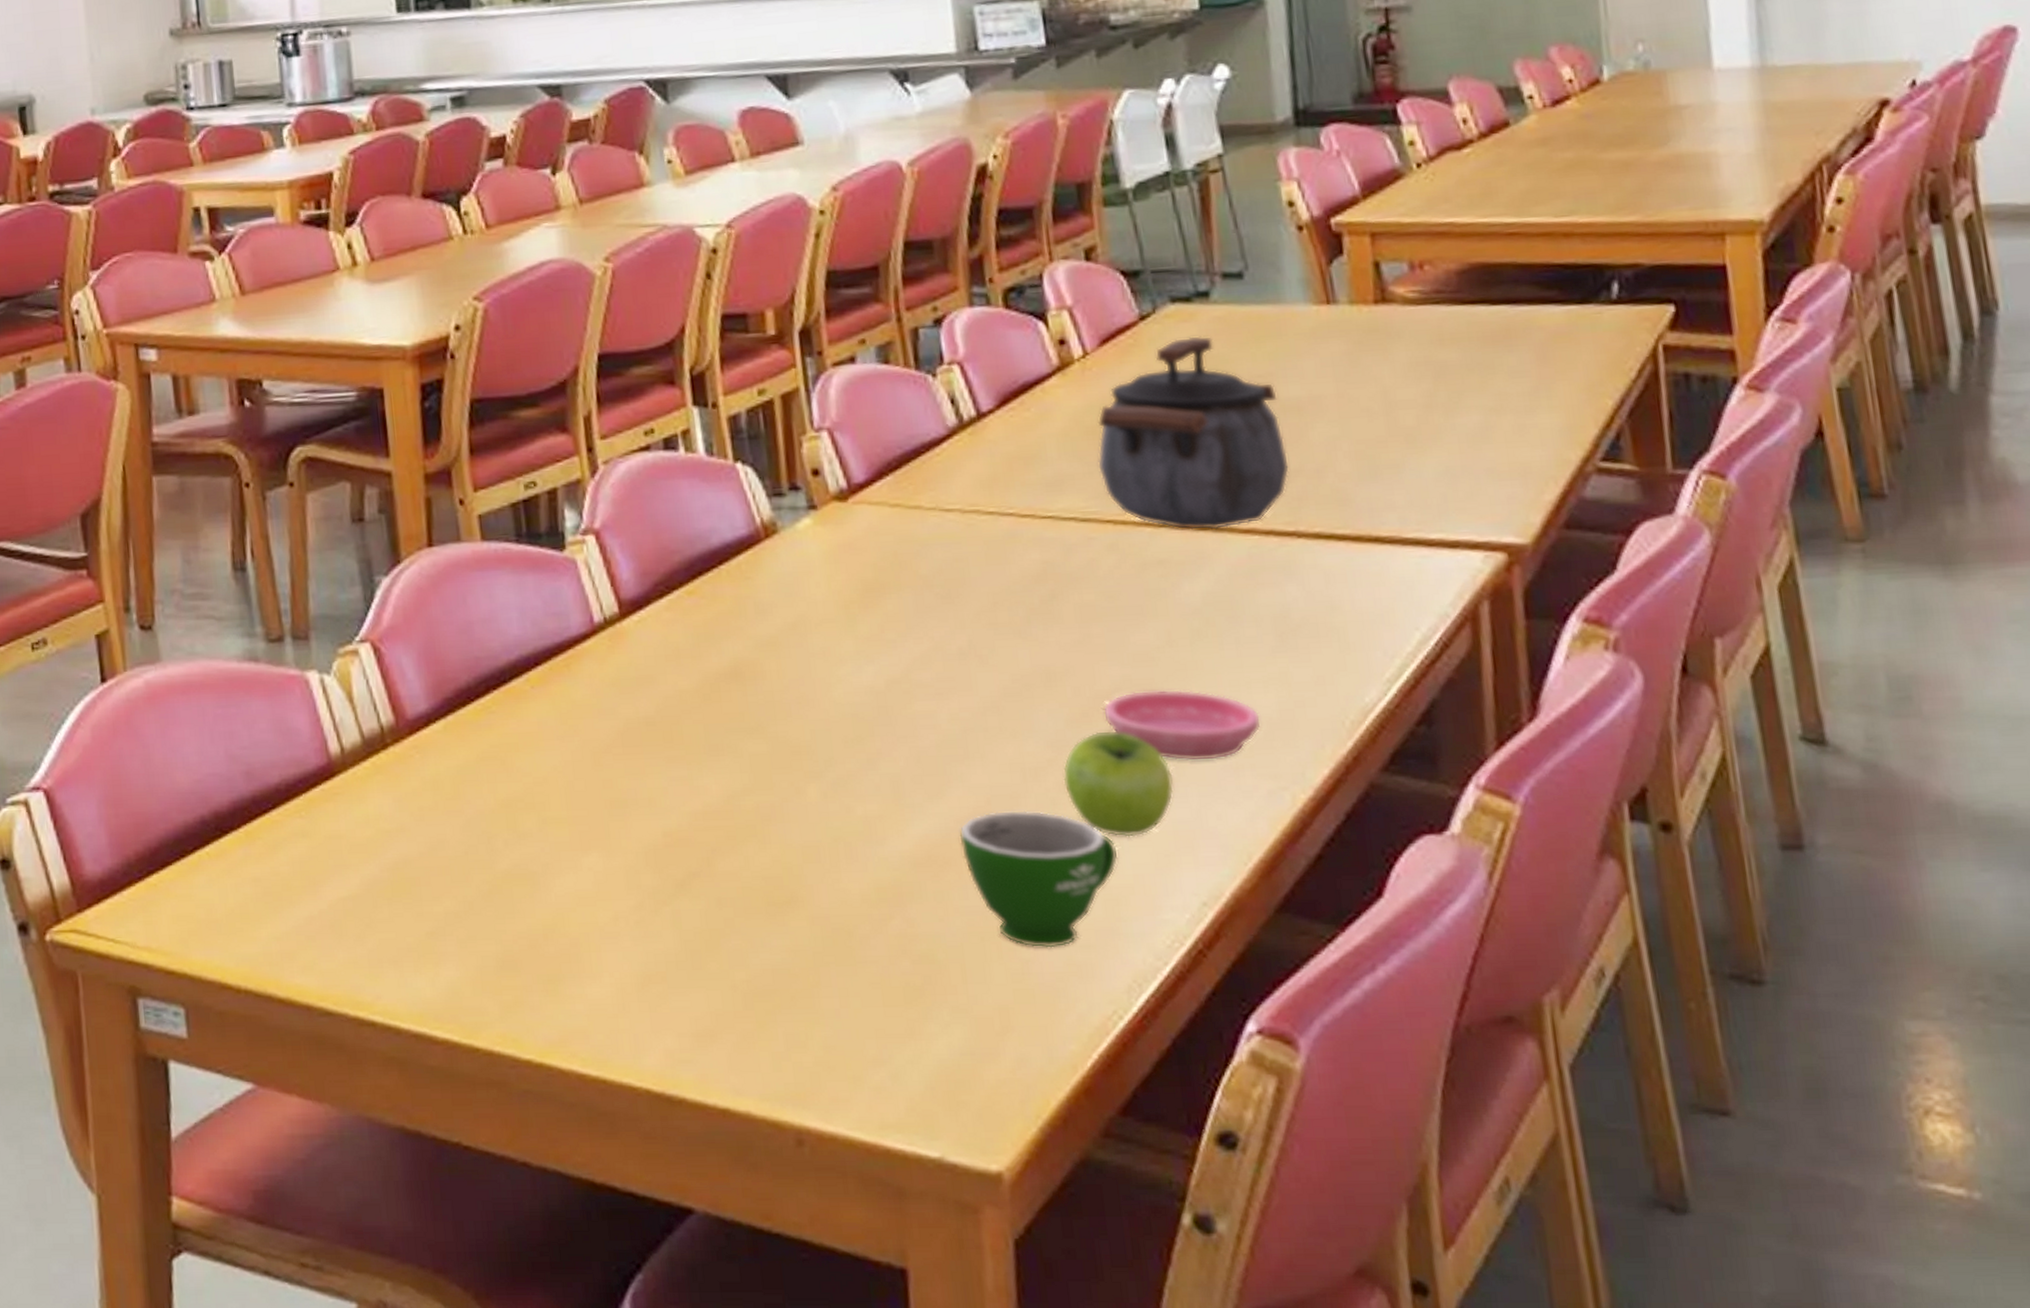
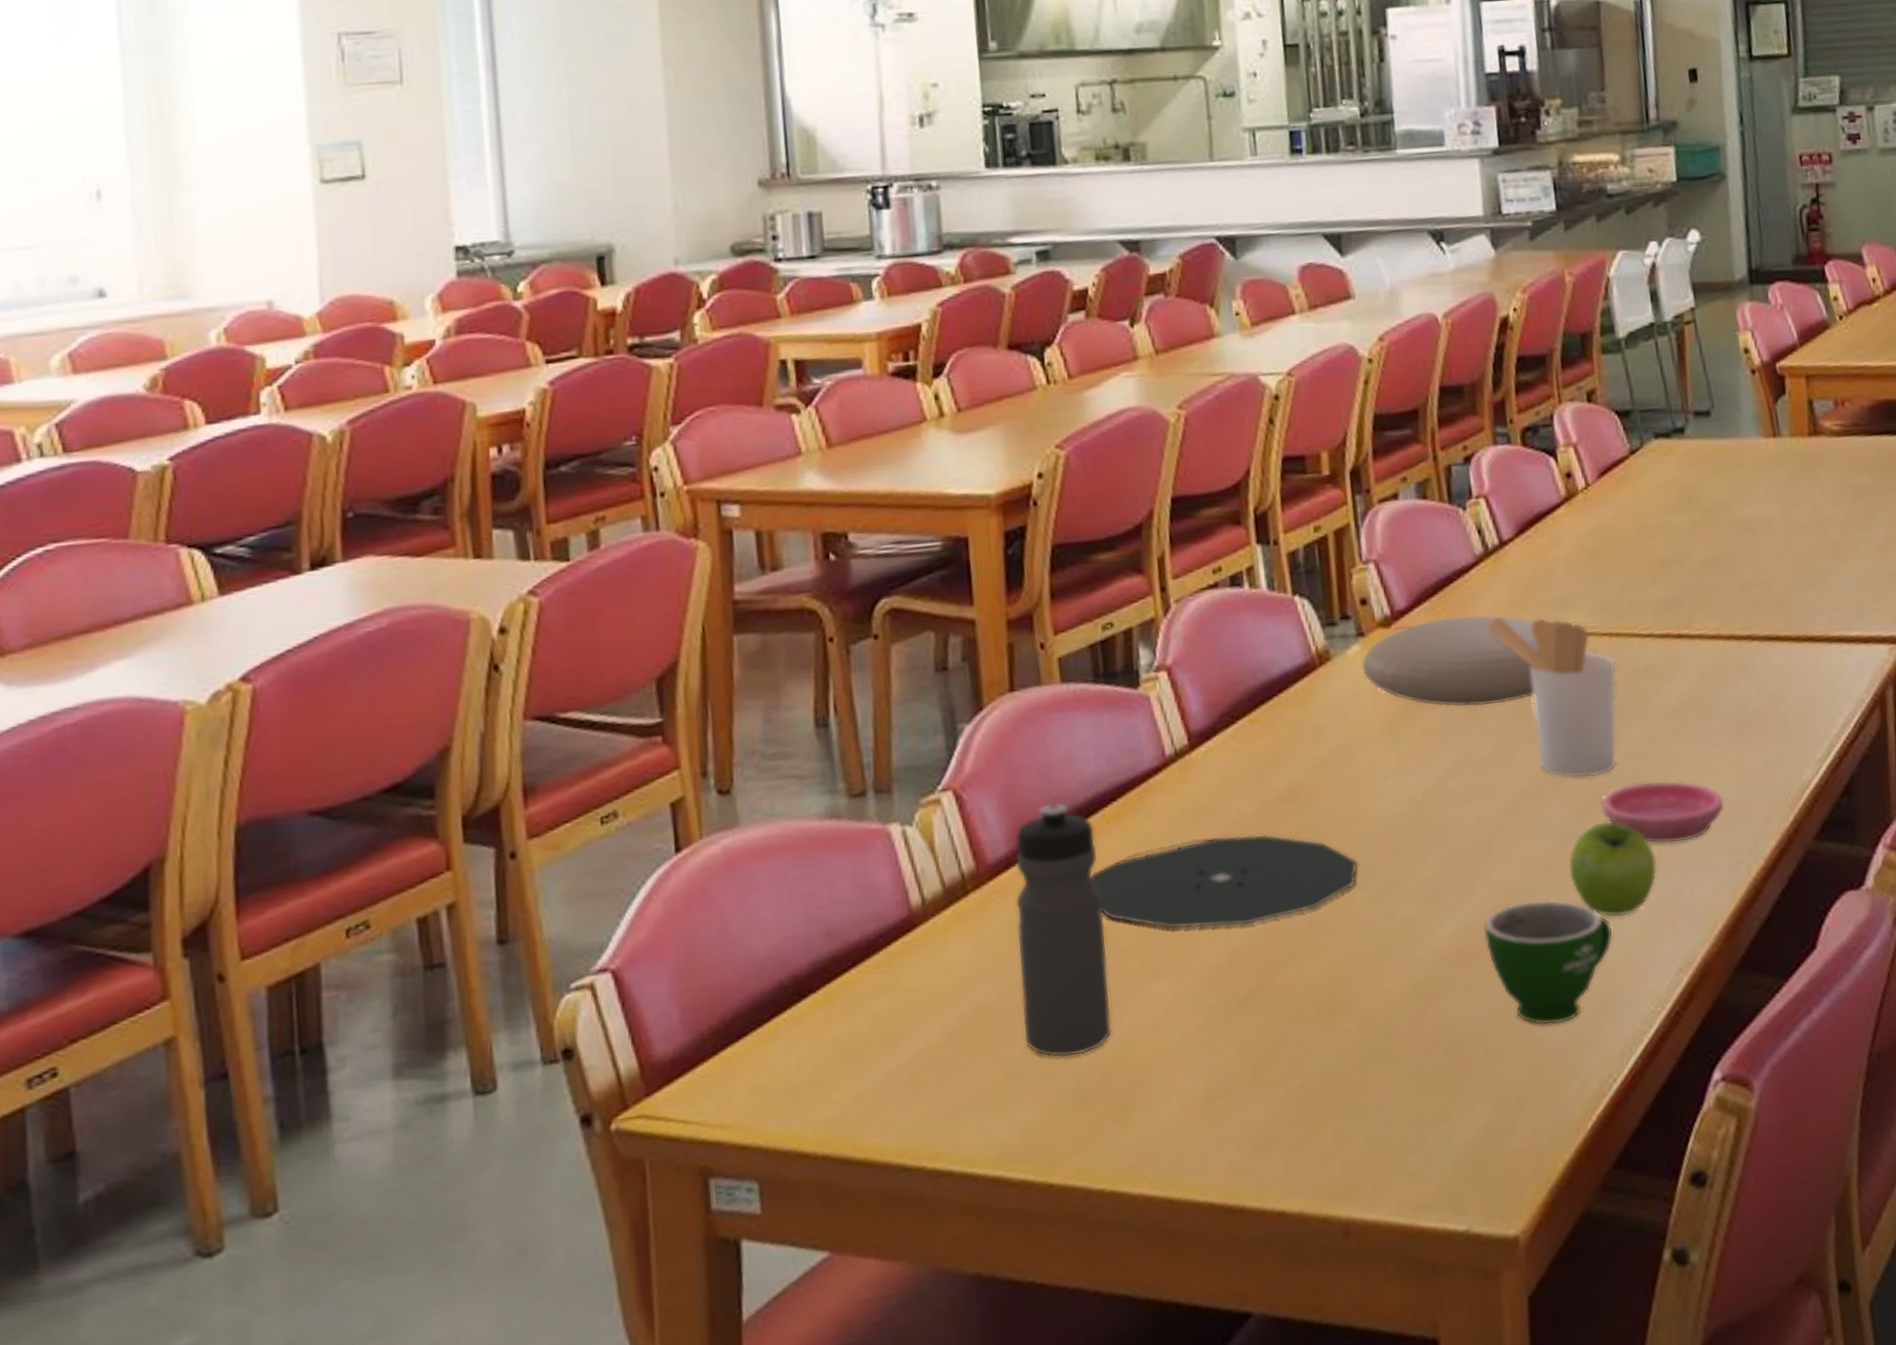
water bottle: none [435,662,539,922] -> present [1015,802,1112,1058]
plate: none [515,710,810,807] -> present [1090,834,1357,929]
plate: none [813,492,1030,593] -> present [1361,614,1543,708]
utensil holder: none [960,496,1123,680] -> present [1485,617,1617,779]
kettle: present [1097,335,1290,531] -> none [1596,466,1746,639]

